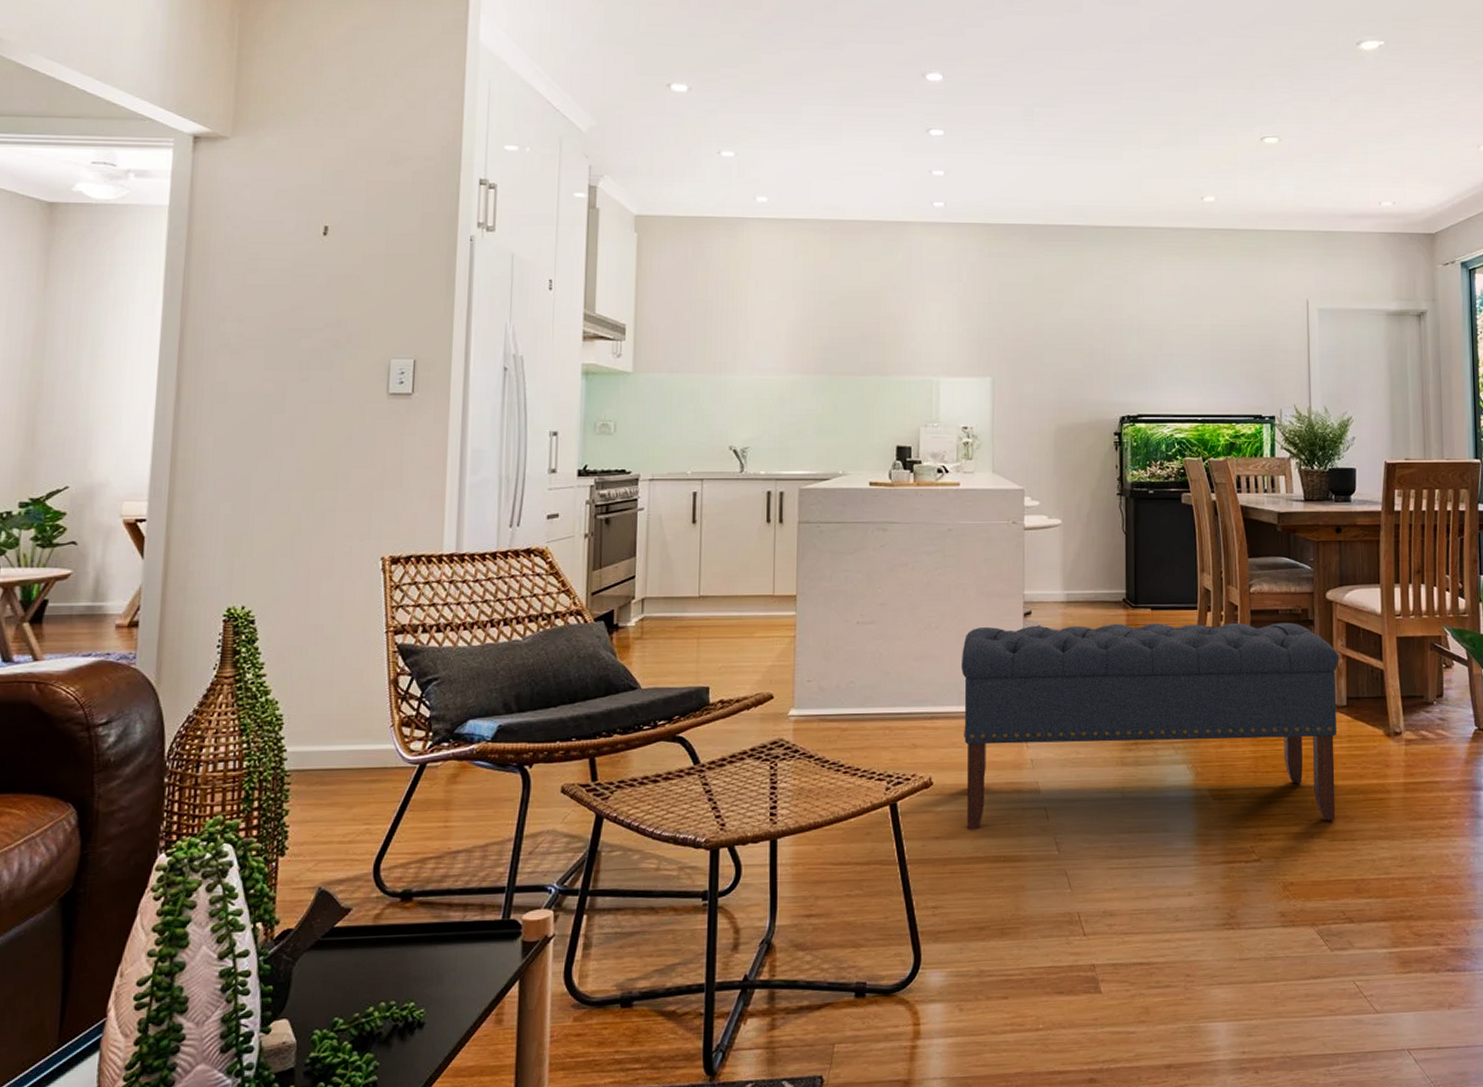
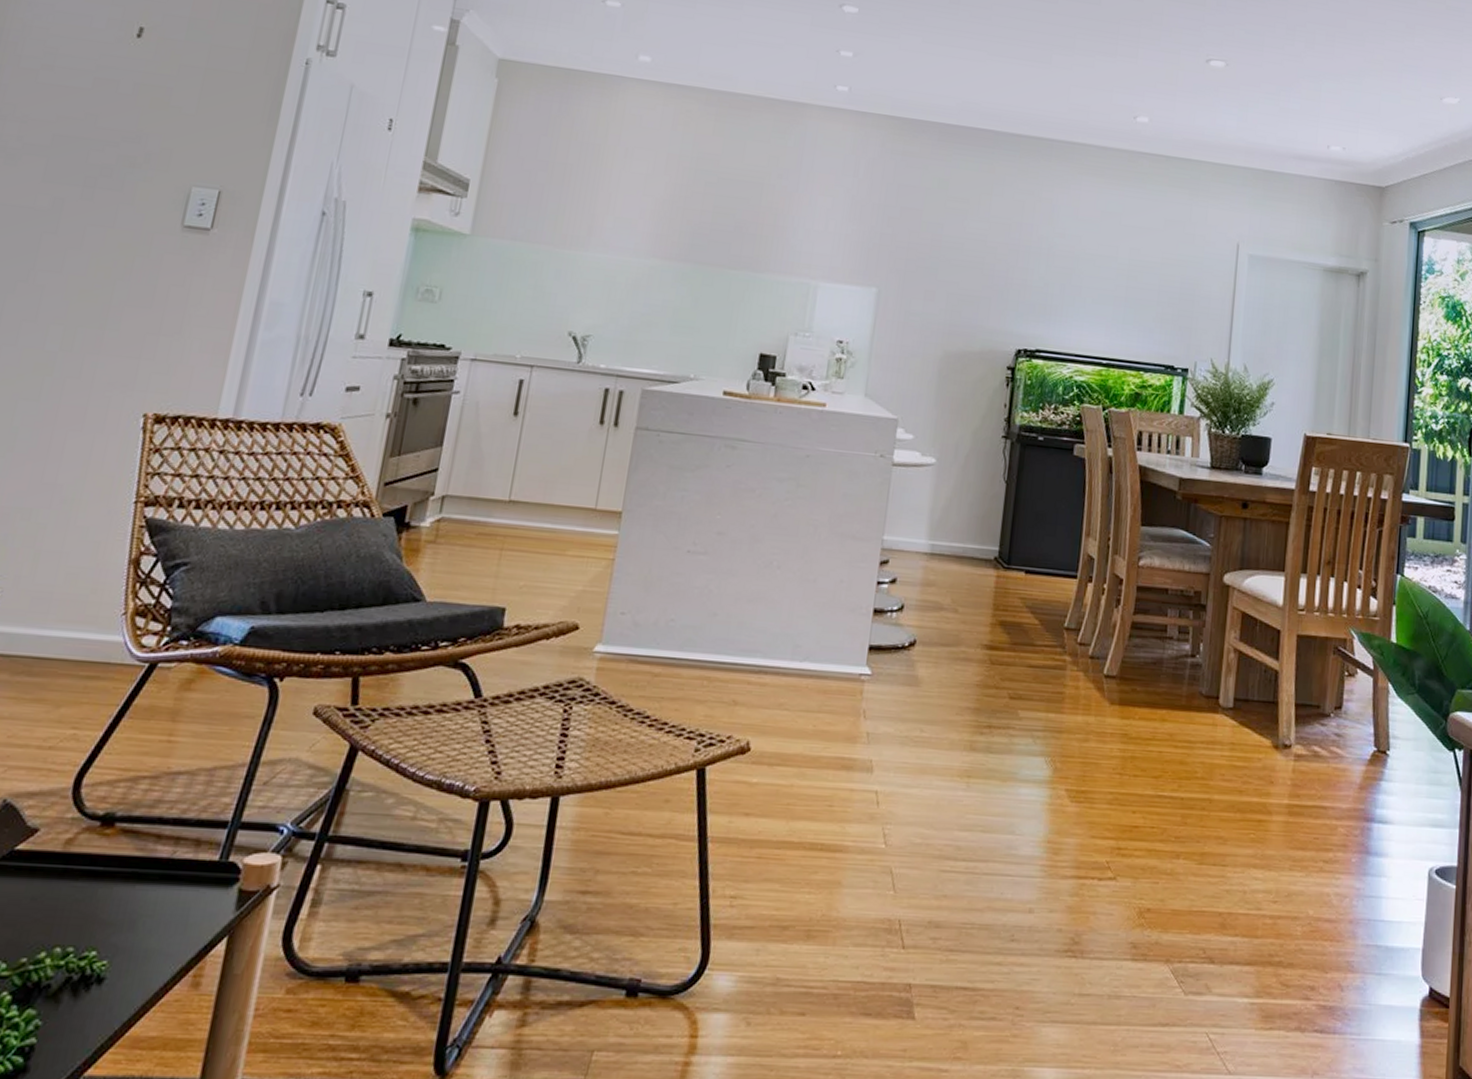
bench: present [962,622,1339,830] -> none [783,572,1231,841]

